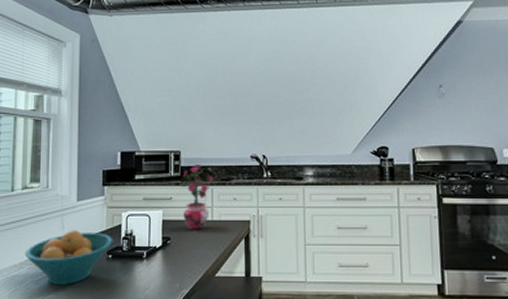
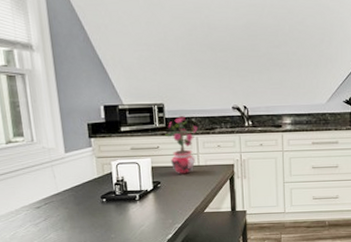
fruit bowl: present [24,230,113,286] -> none [19,179,106,227]

